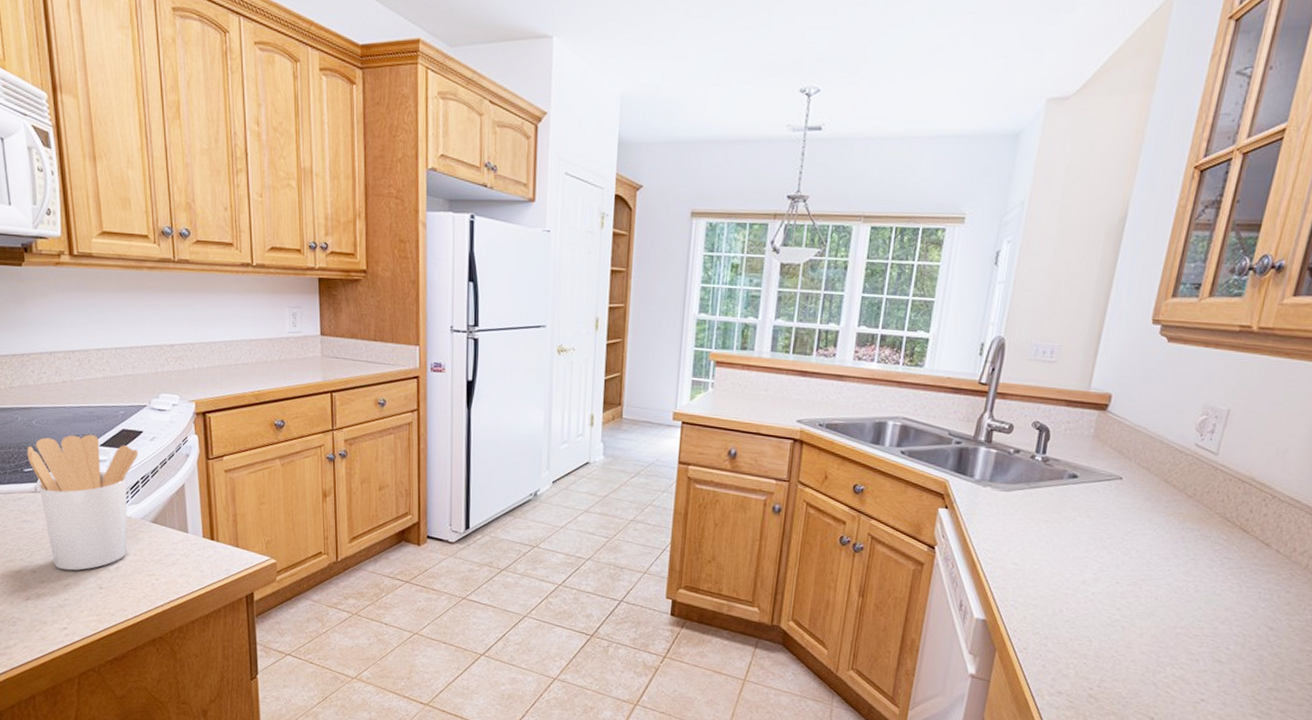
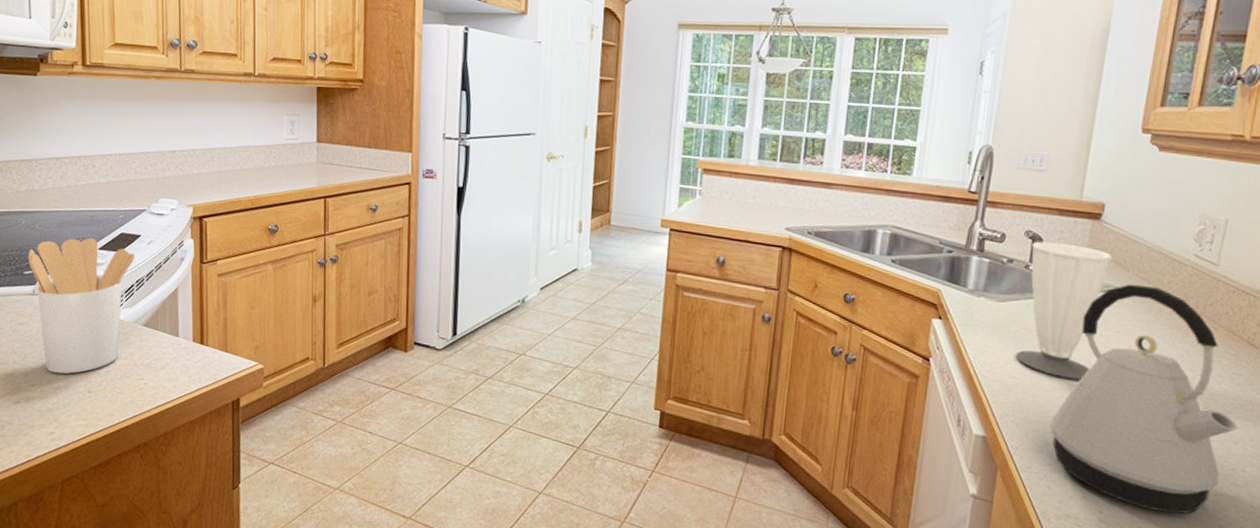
cup: none [1017,432,1117,566] -> present [1015,241,1113,380]
kettle: none [1047,473,1226,689] -> present [1049,284,1238,514]

